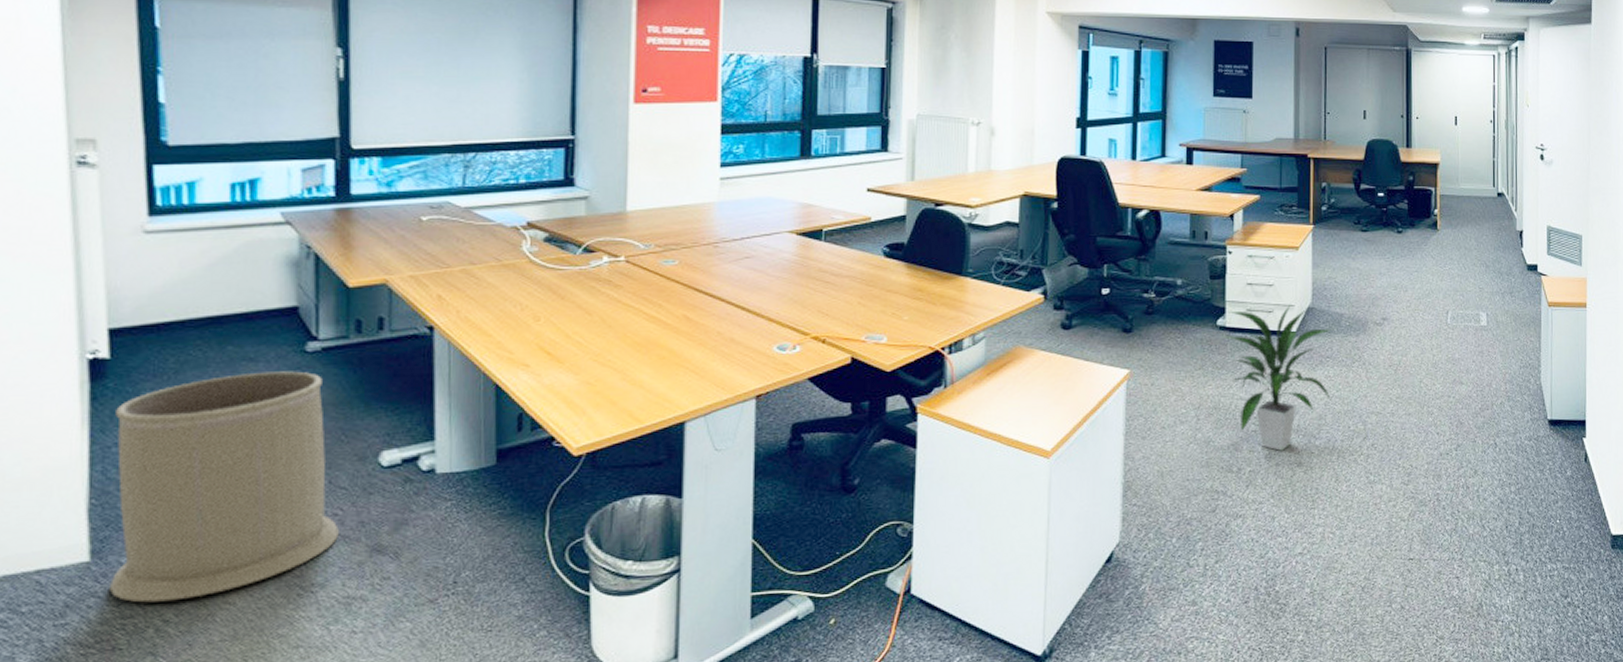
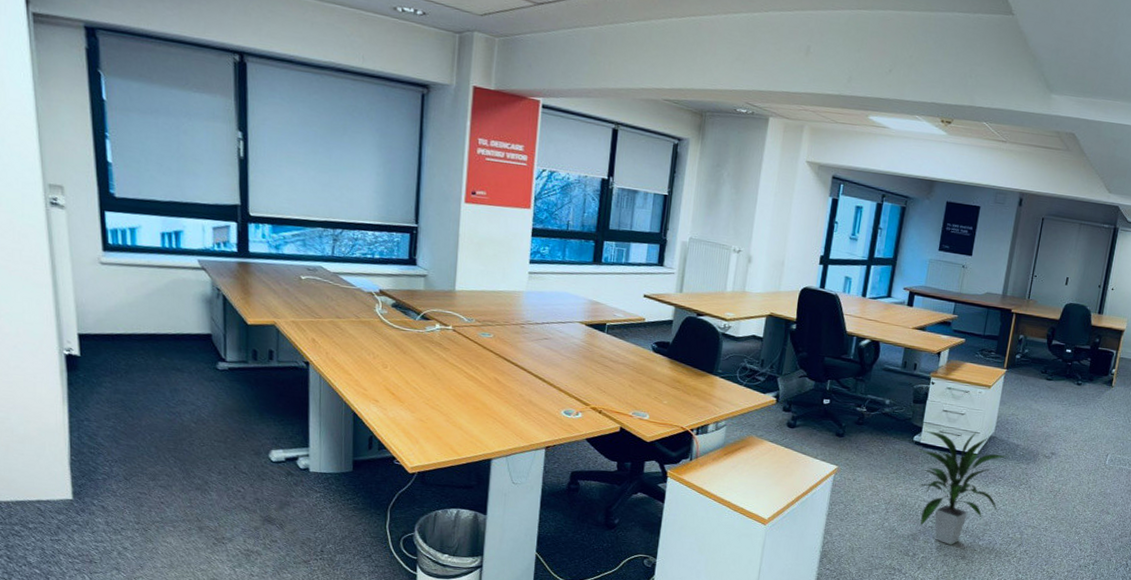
trash can: present [110,371,339,603] -> none [86,379,241,535]

